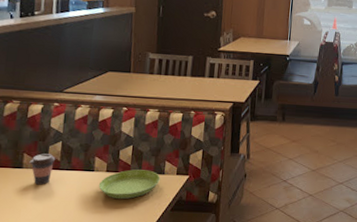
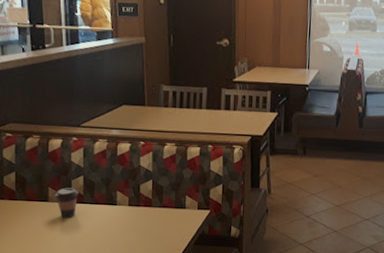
saucer: present [98,169,160,200] -> none [122,204,182,233]

